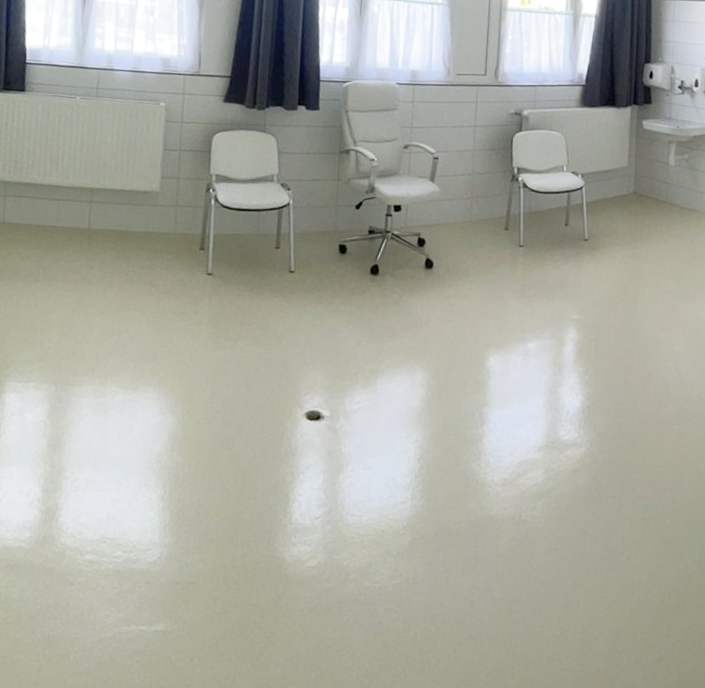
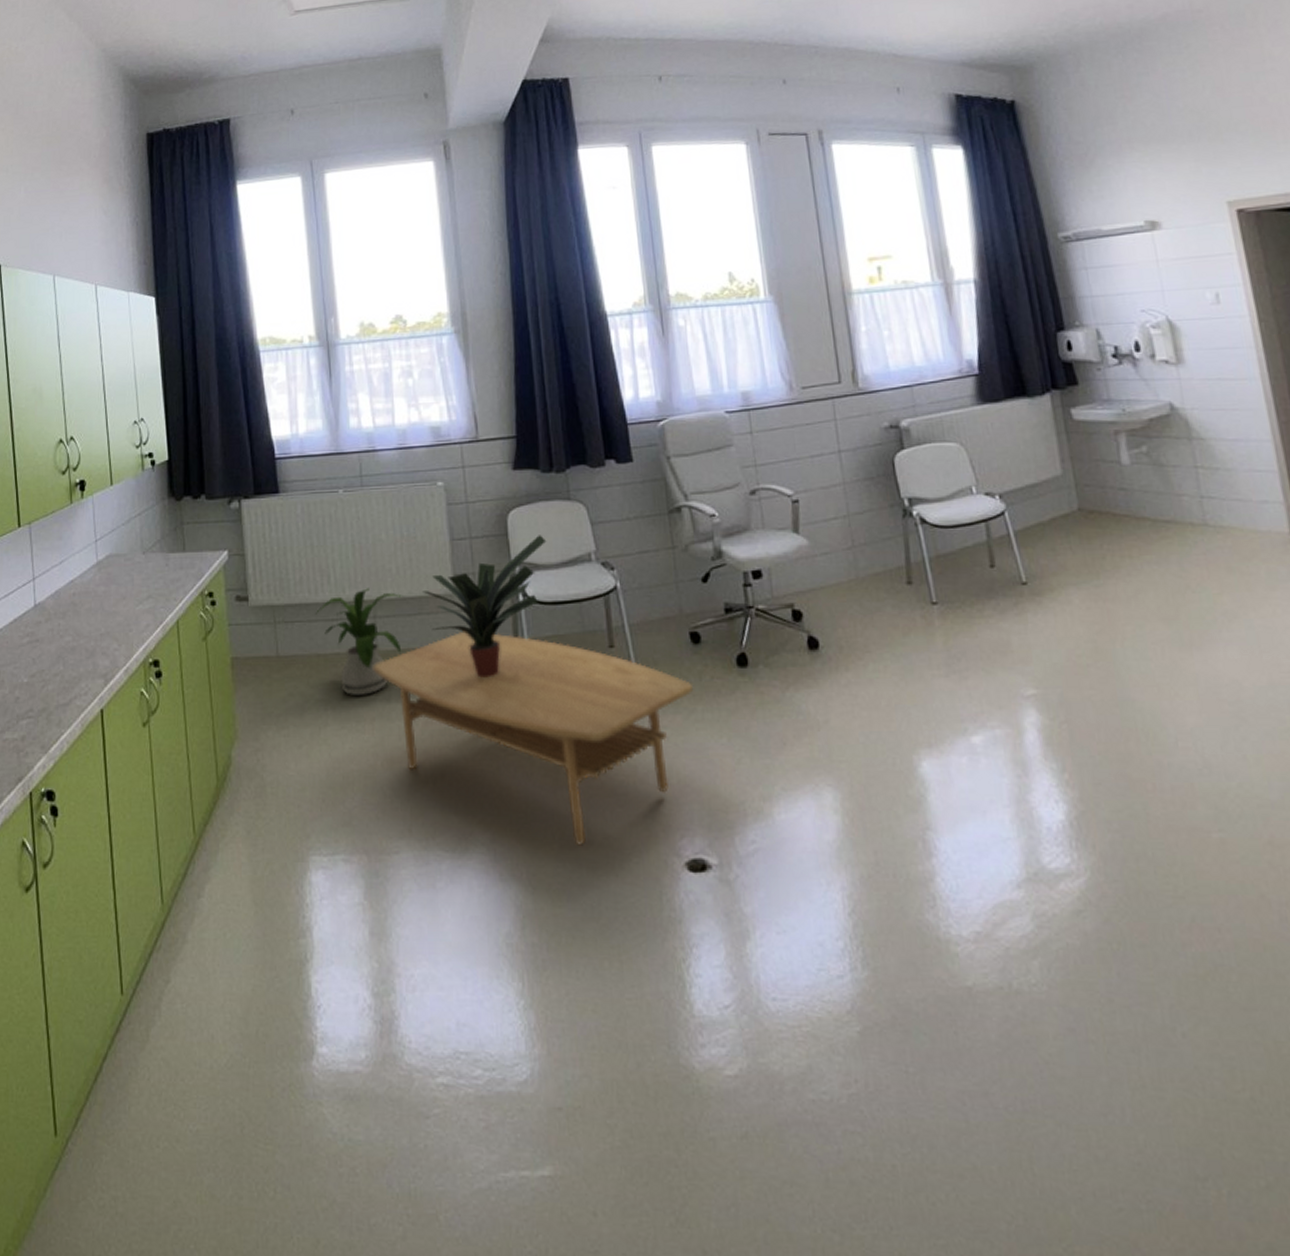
house plant: none [41,178,119,262] -> present [316,588,405,695]
coffee table: none [83,222,334,393] -> present [373,632,693,846]
potted plant: none [133,155,241,260] -> present [421,535,547,678]

